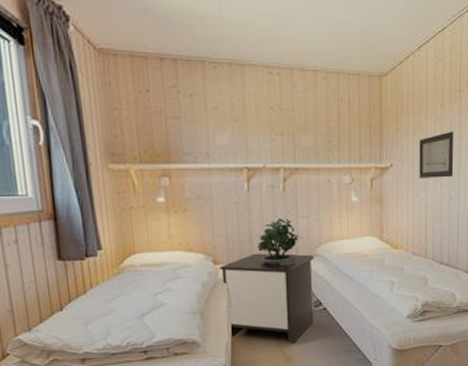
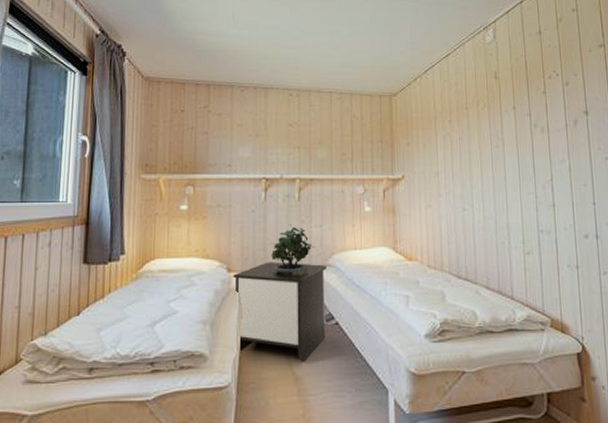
wall art: present [419,131,454,178] -> none [430,144,466,189]

